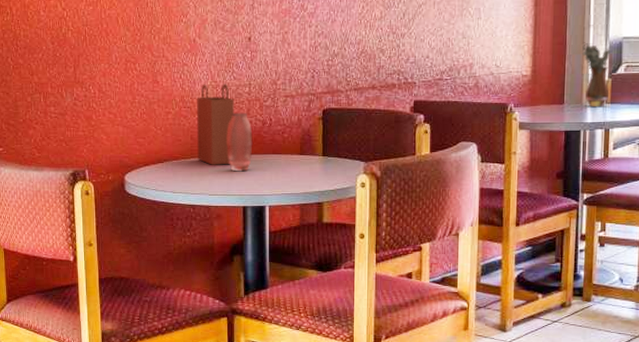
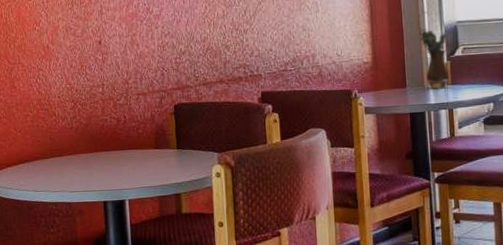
shopping bag: present [197,83,235,165] -> none [53,85,90,163]
vase: present [227,112,253,171] -> none [83,111,109,168]

